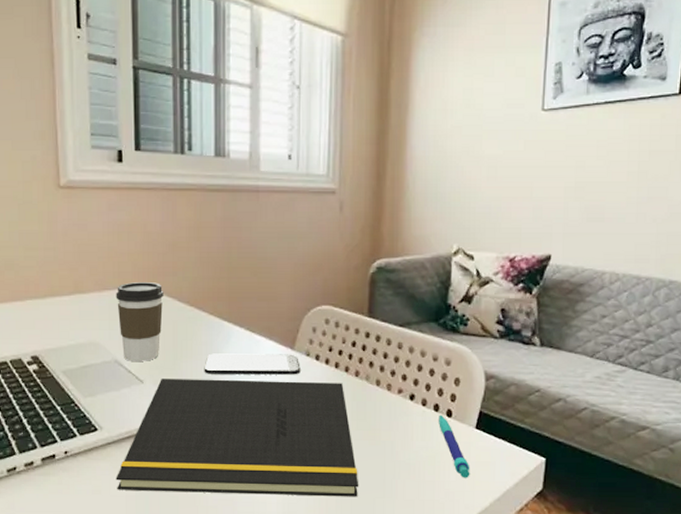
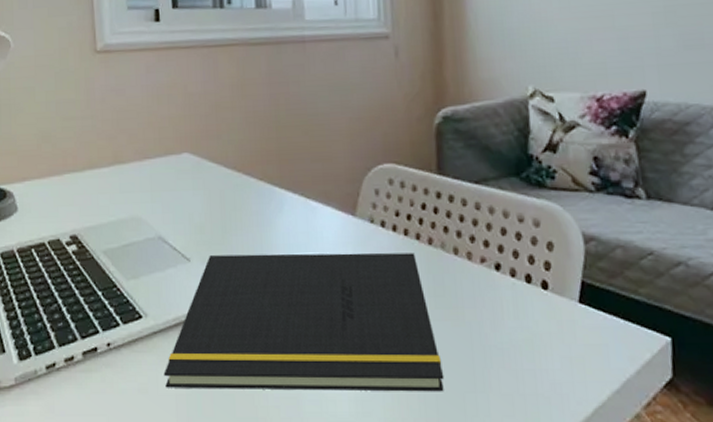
coffee cup: present [116,281,164,361] -> none [157,147,209,237]
smartphone: present [204,353,301,375] -> none [256,221,365,248]
pen: present [439,414,470,478] -> none [532,287,579,365]

